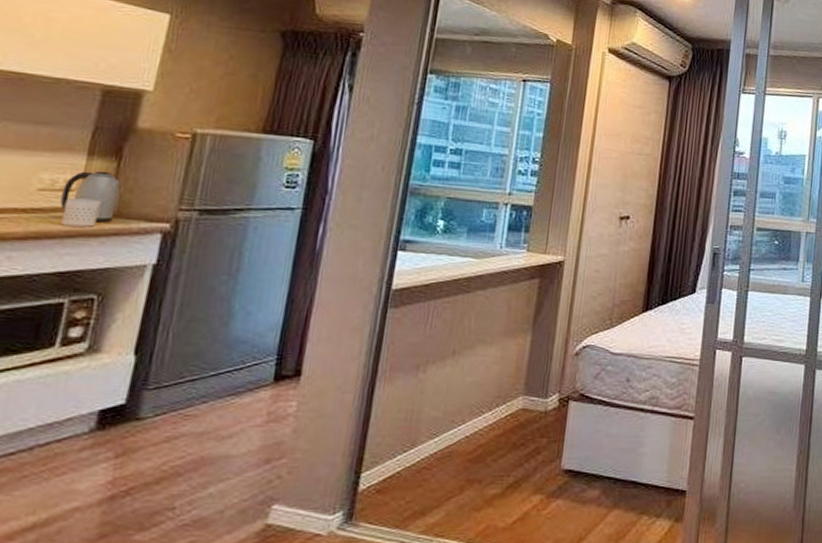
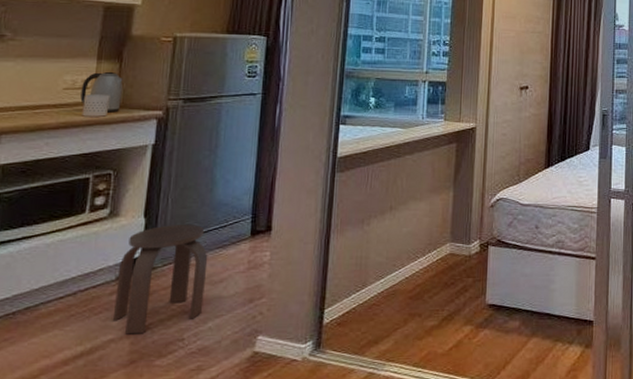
stool: none [80,365,216,502] -> present [112,225,208,335]

